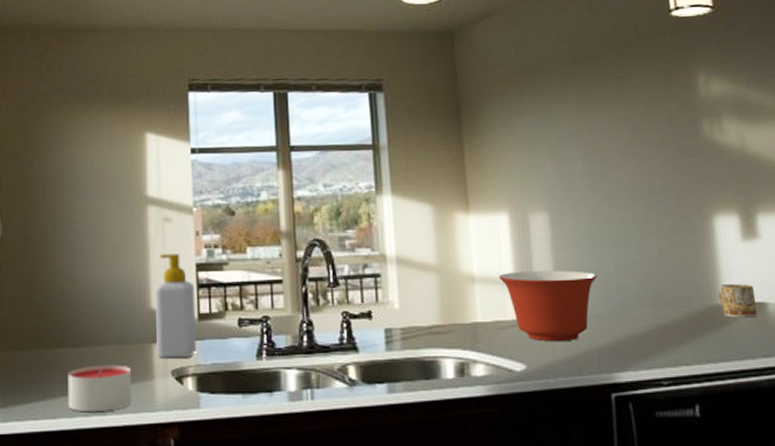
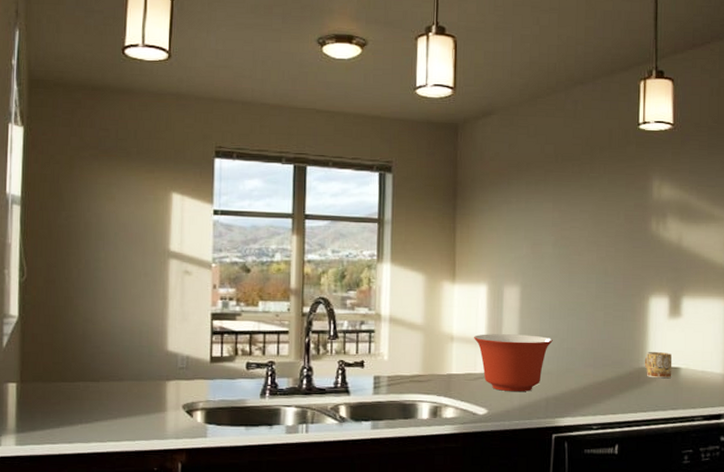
candle: present [68,365,131,413] -> none [84,398,145,439]
soap bottle: present [155,254,197,357] -> none [170,303,209,394]

